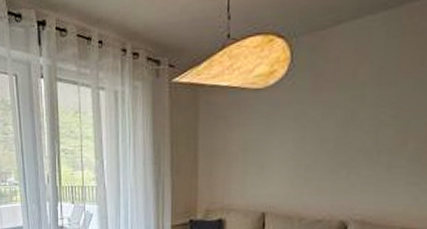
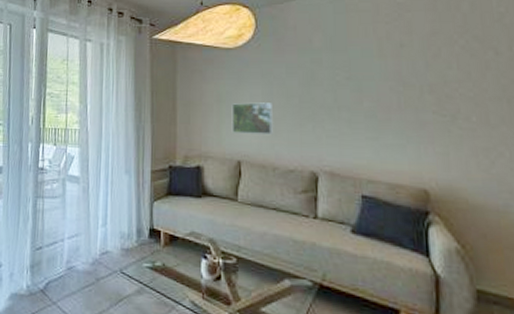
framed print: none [257,149,304,184] -> present [231,102,273,135]

